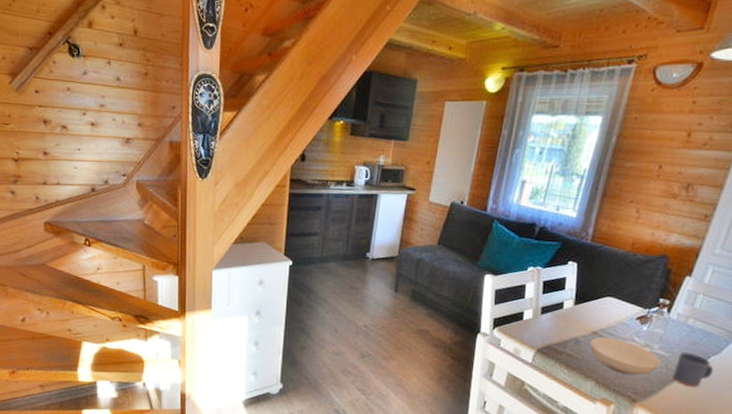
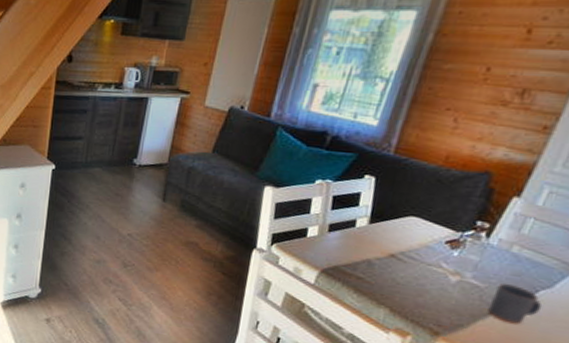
bowl: present [590,337,661,375] -> none [386,260,474,307]

